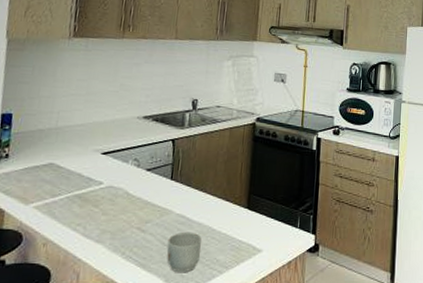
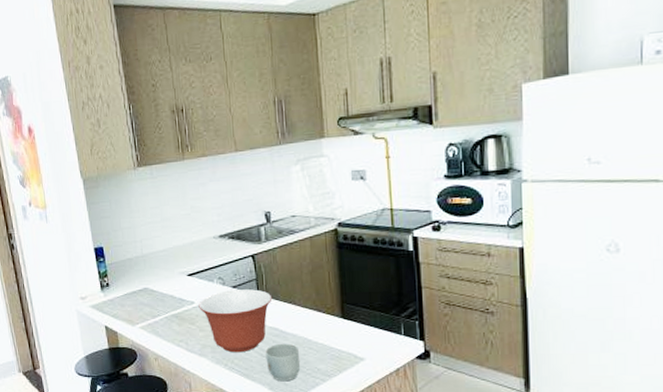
mixing bowl: none [106,173,185,240] -> present [198,289,273,353]

